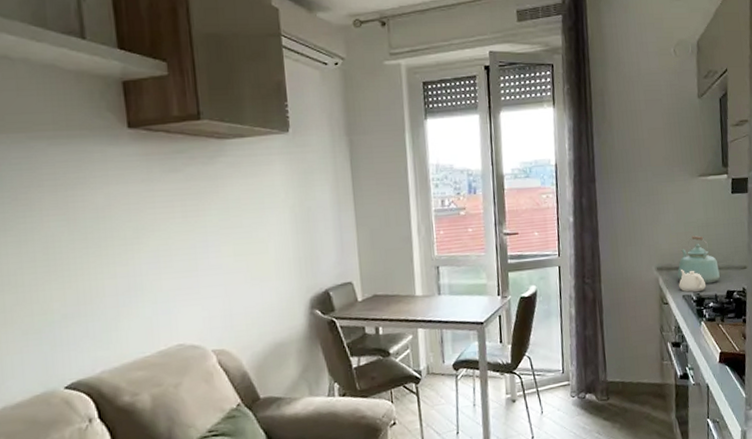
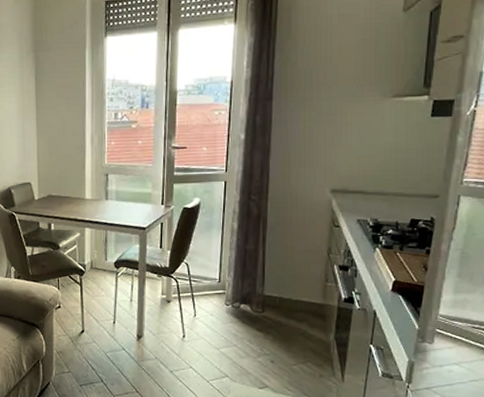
kettle: present [677,234,721,284] -> none [353,158,406,210]
teapot: present [679,269,707,293] -> none [354,192,387,218]

